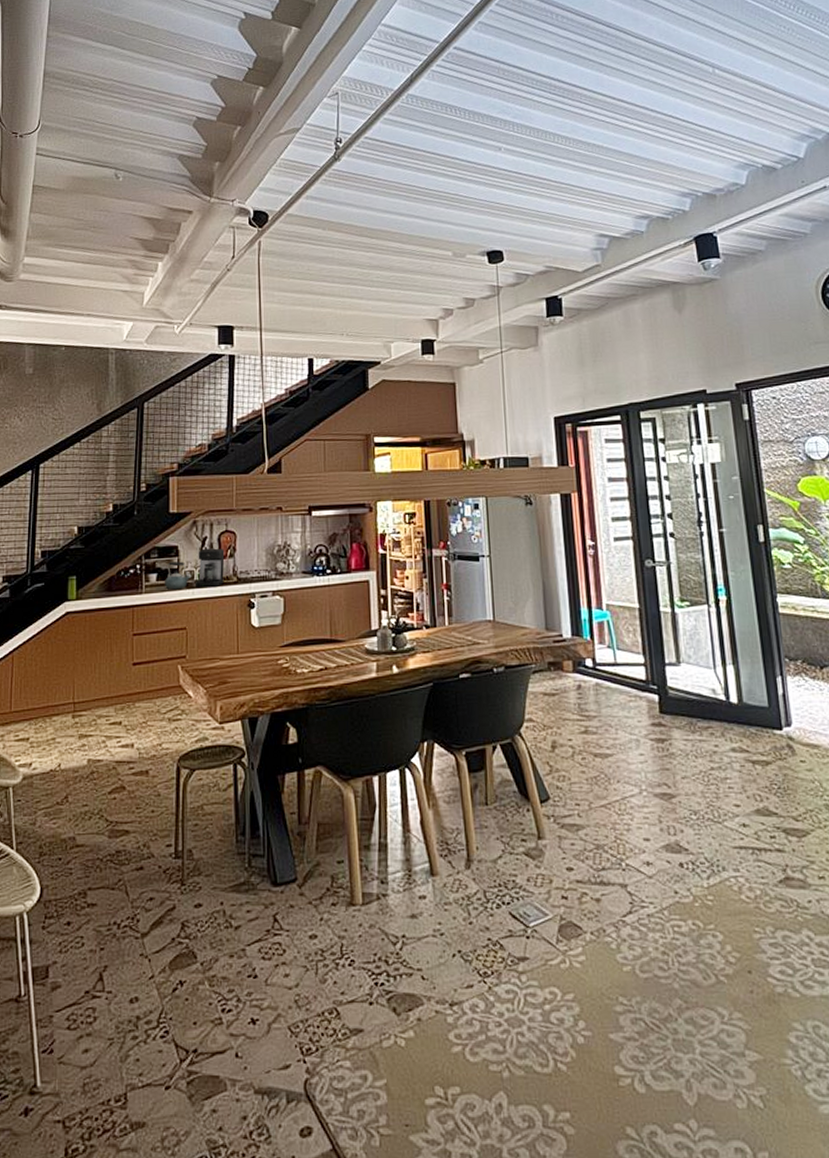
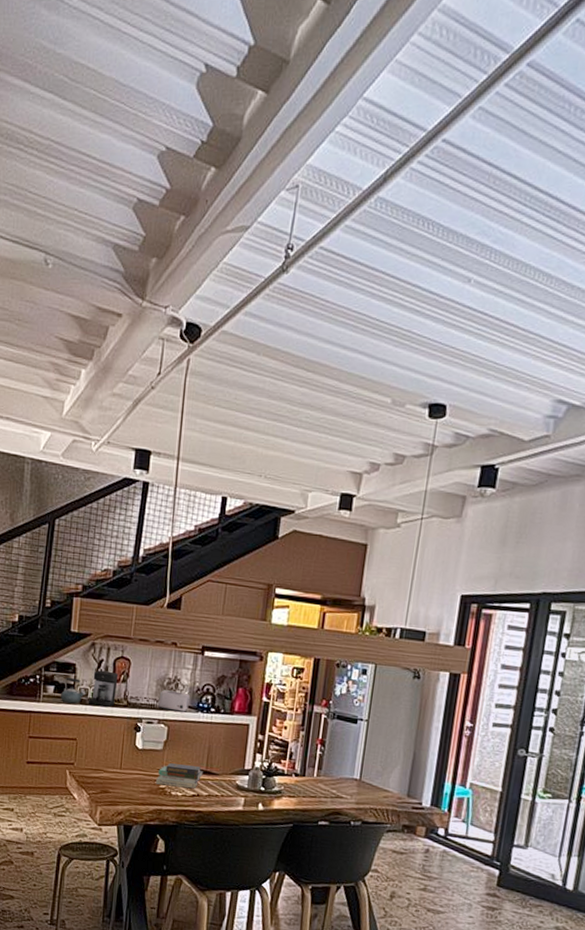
toaster: none [270,557,304,580] -> present [158,690,191,713]
books: none [277,636,328,664] -> present [155,763,203,789]

